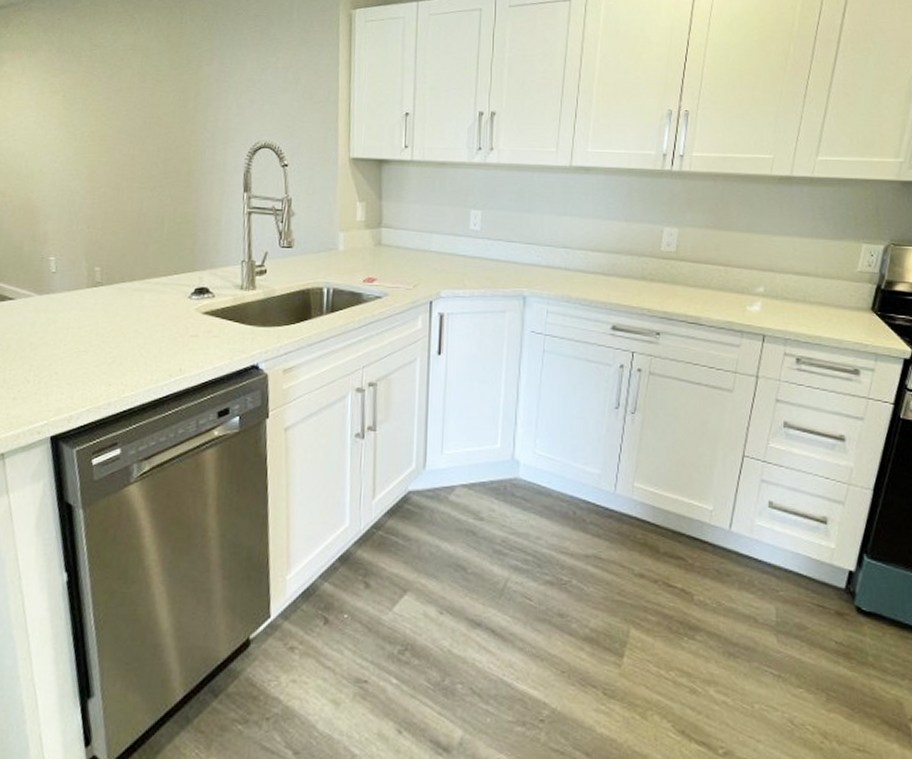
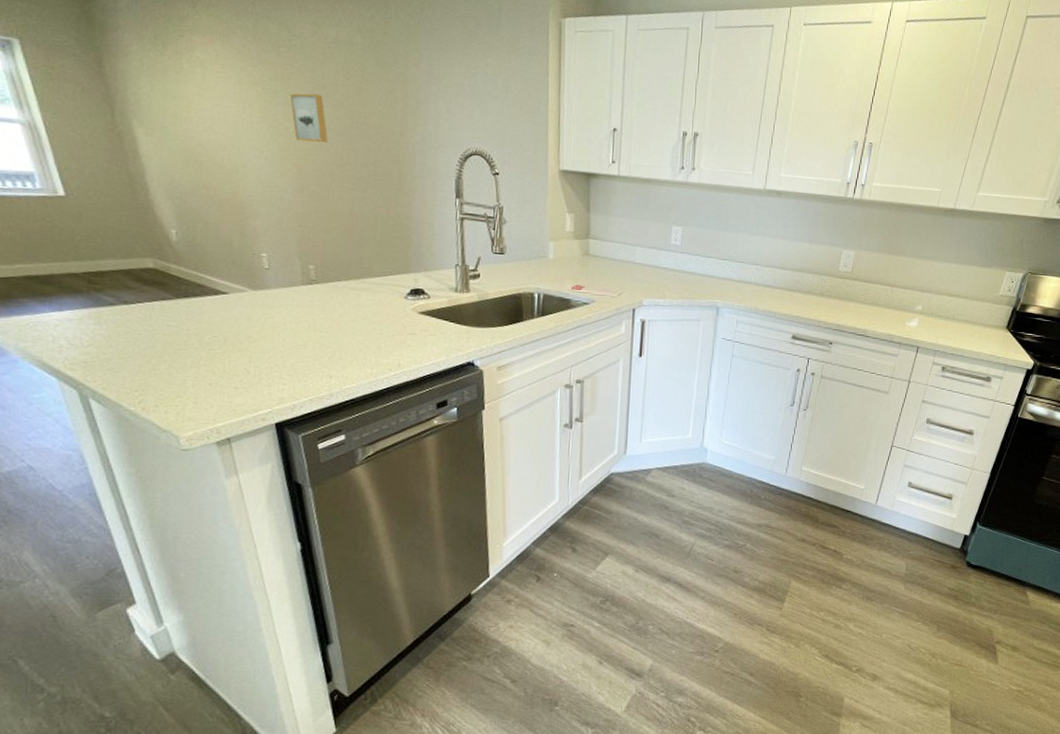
wall art: none [87,98,121,145] -> present [289,93,328,143]

